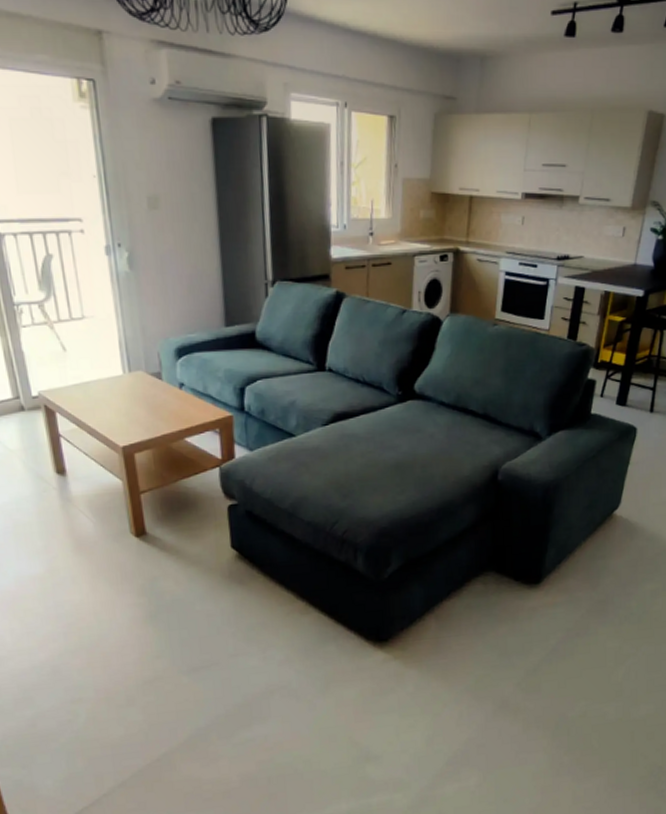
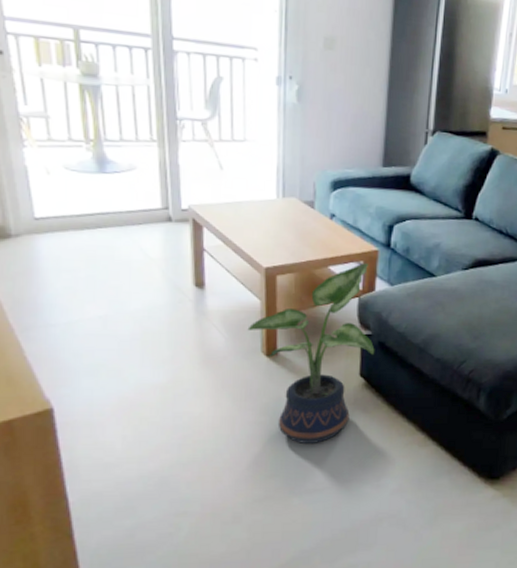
potted plant: none [113,431,243,622] -> present [247,263,375,443]

